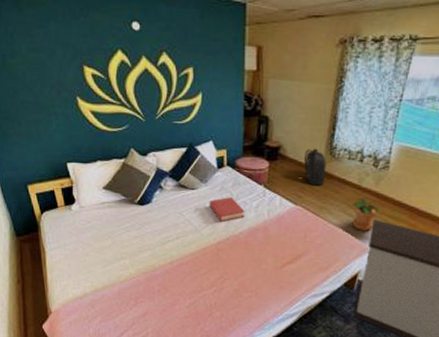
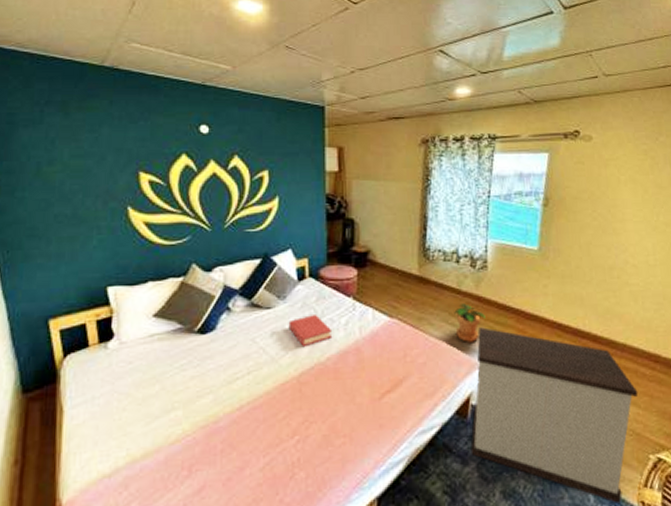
backpack: present [301,148,326,186] -> none [395,251,421,294]

